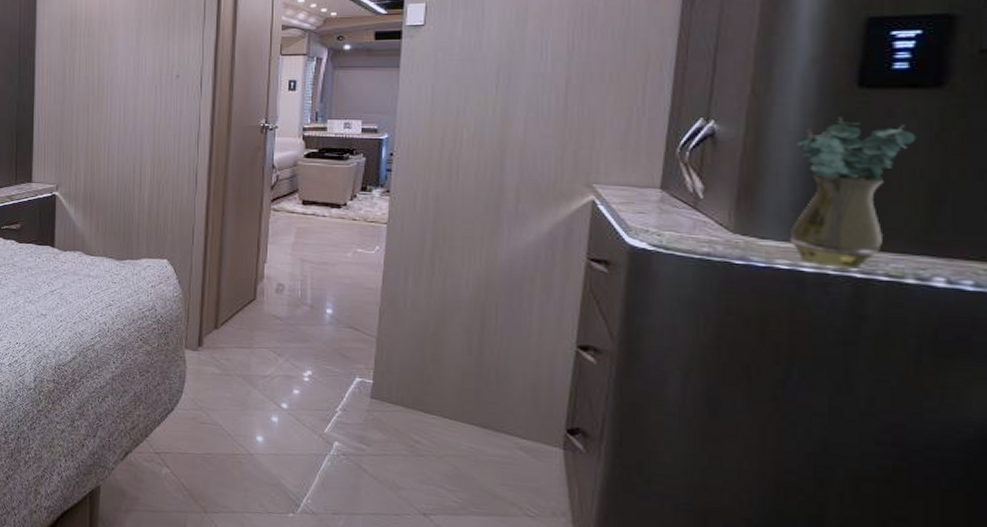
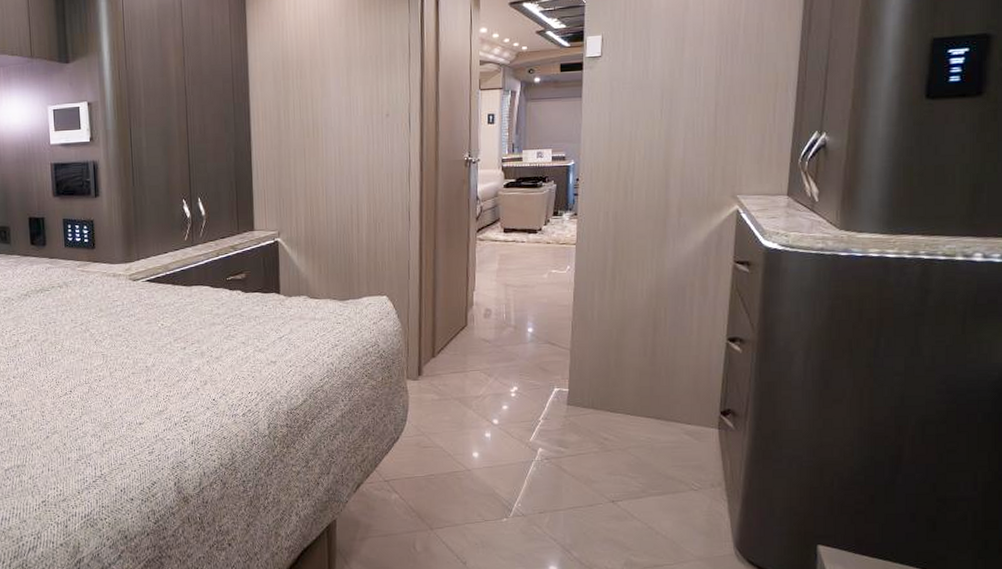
vase: present [789,117,916,269] -> none [878,124,964,252]

